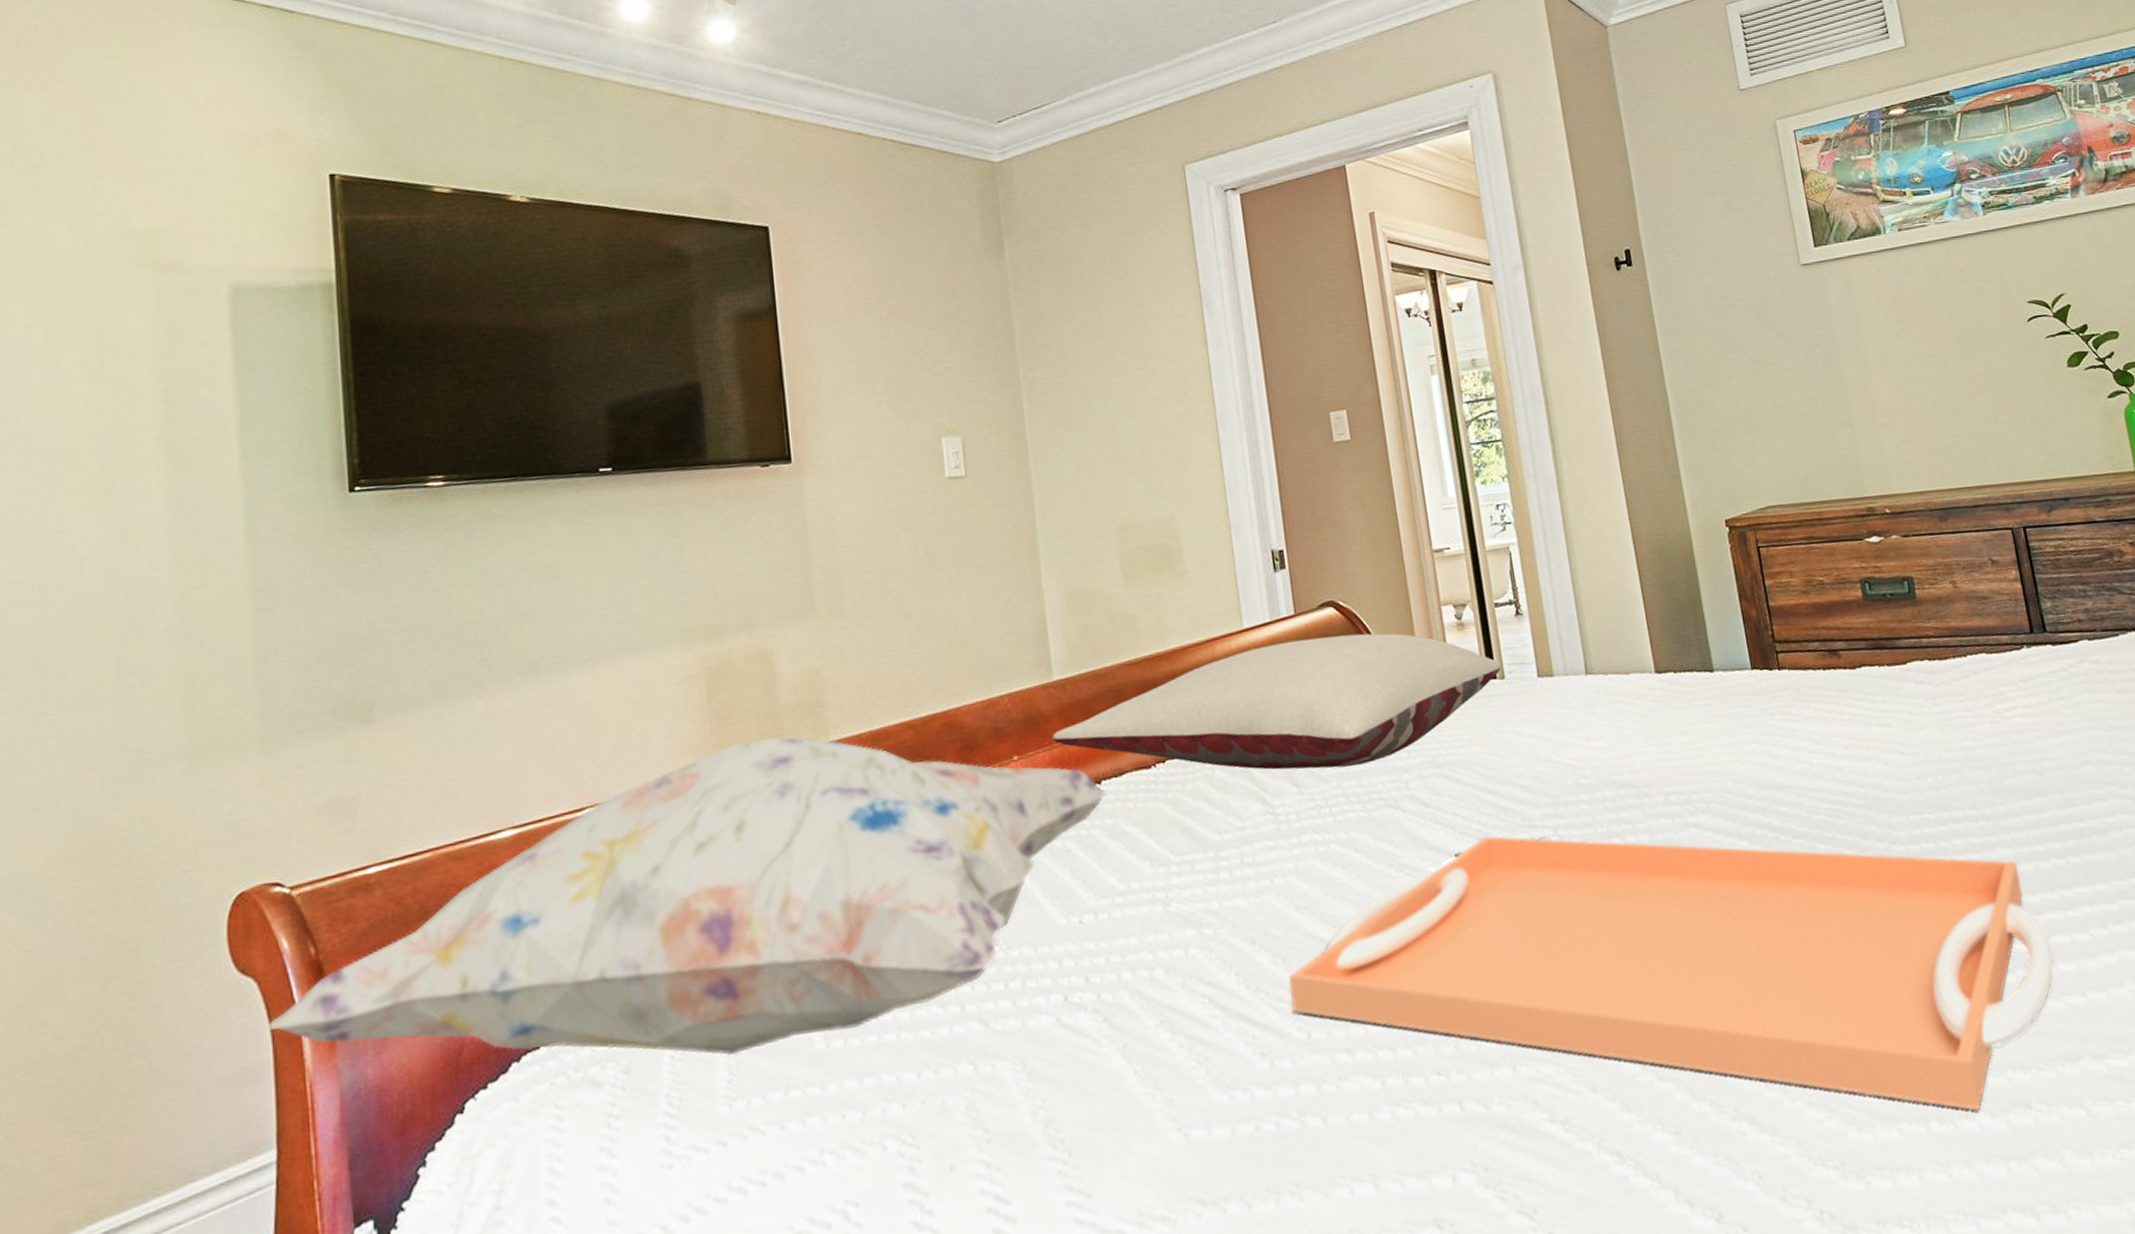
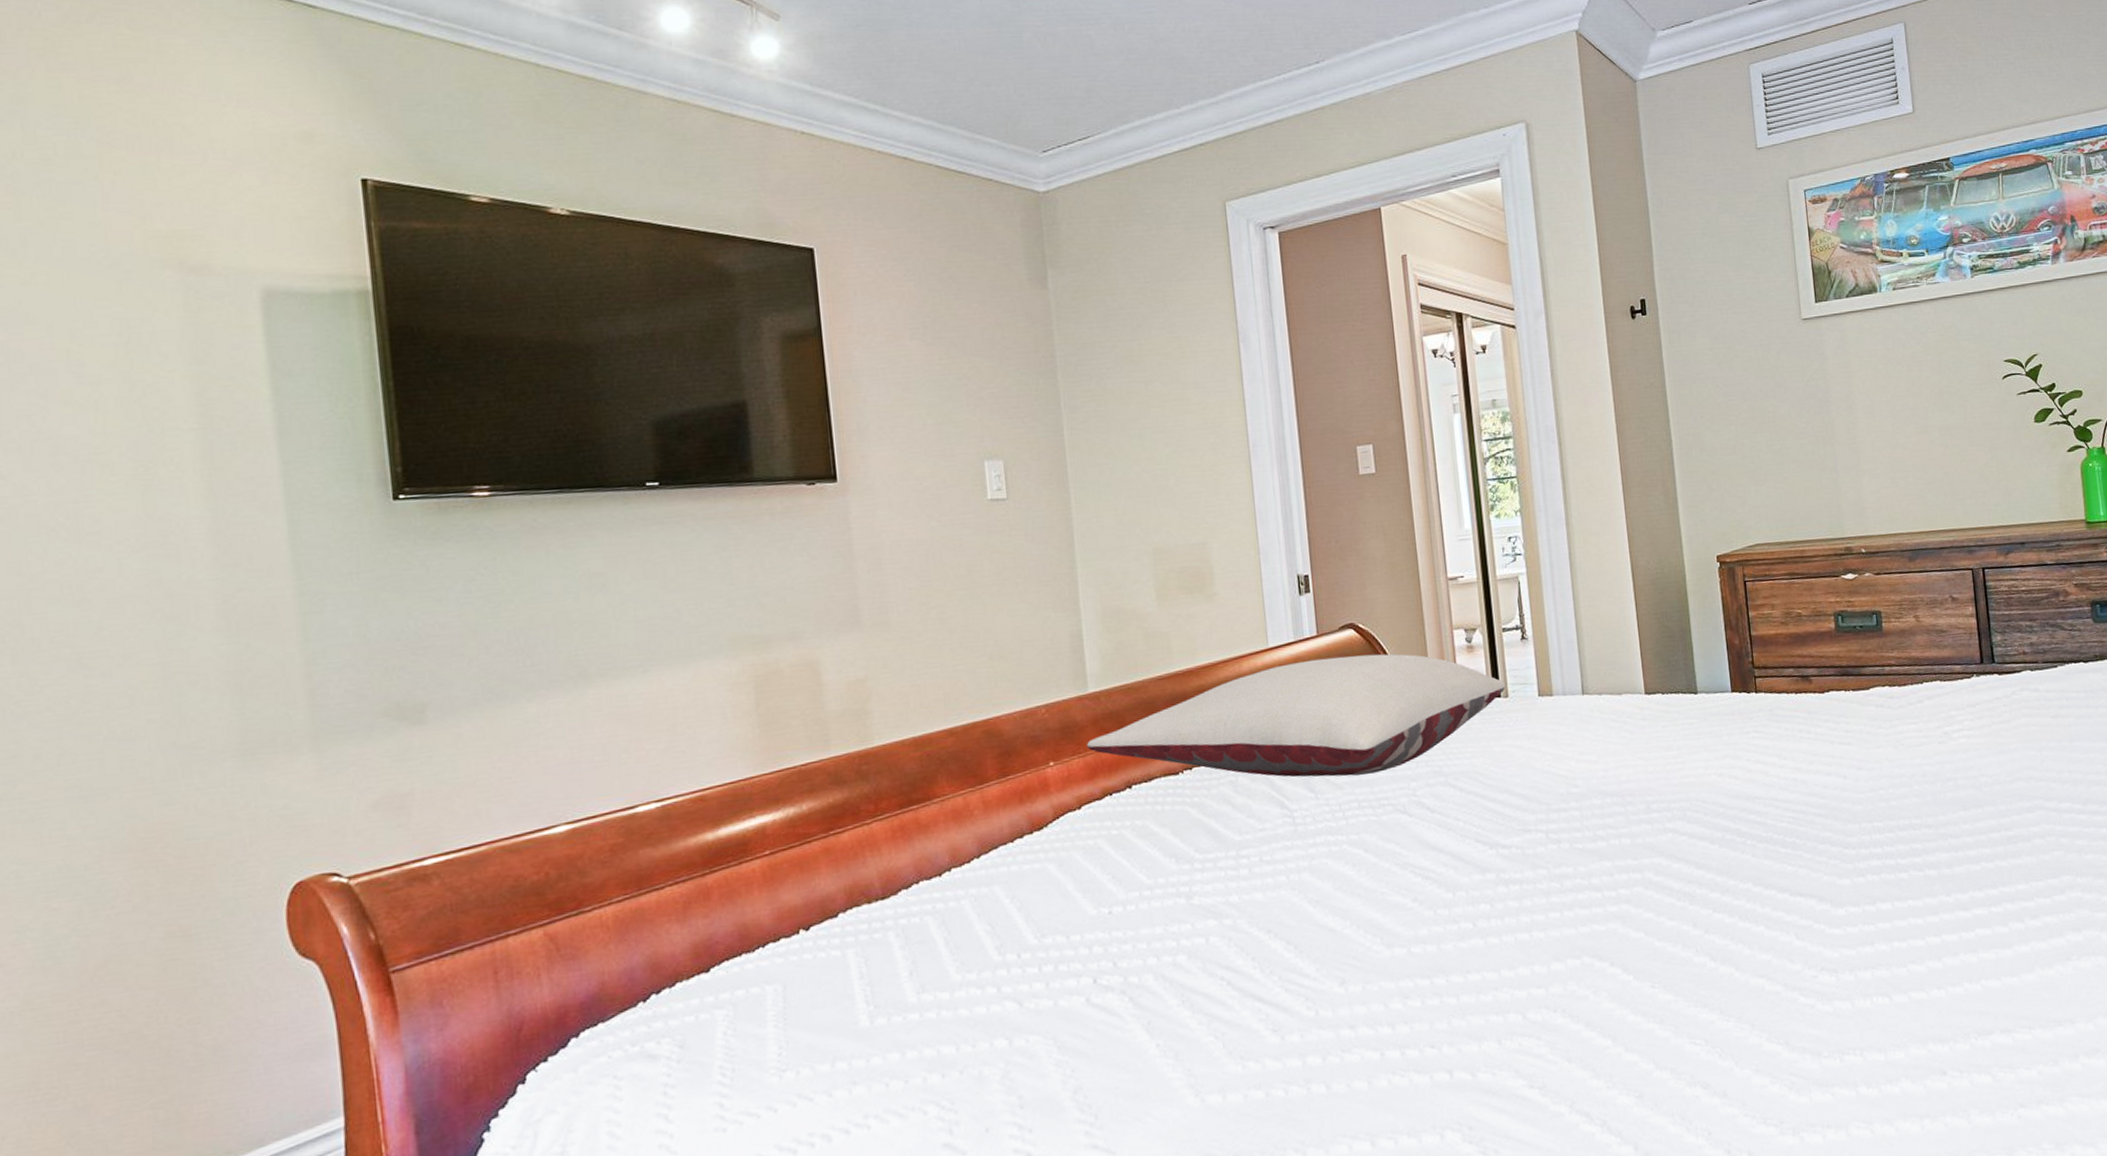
decorative pillow: present [268,736,1107,1056] -> none [331,741,1137,1032]
serving tray: present [1289,836,2054,1111] -> none [1300,838,1976,1077]

